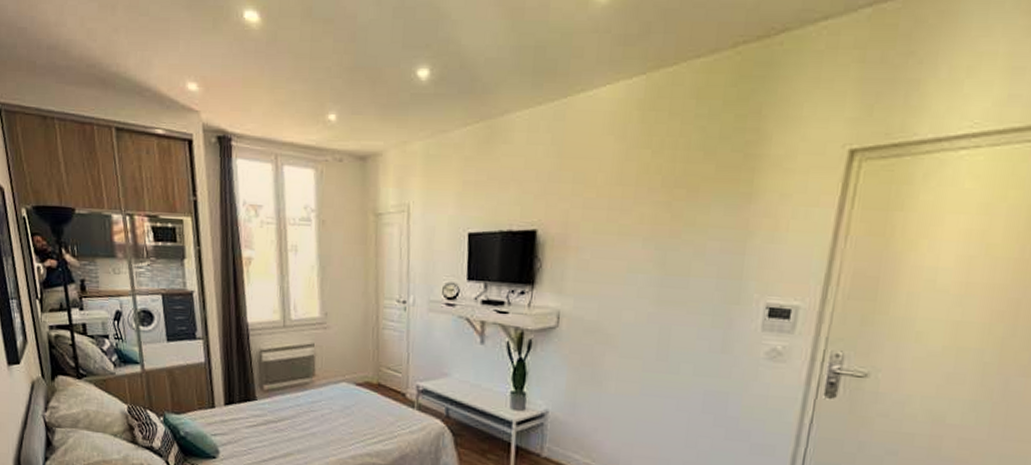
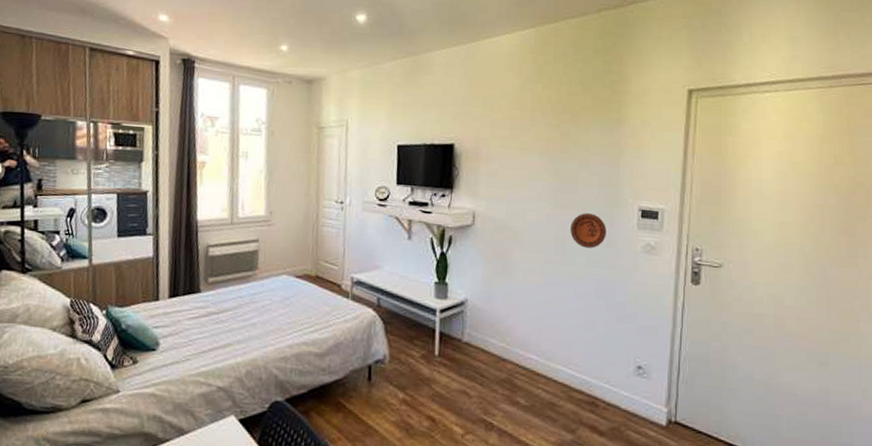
decorative plate: none [676,312,722,354] -> present [570,213,606,248]

